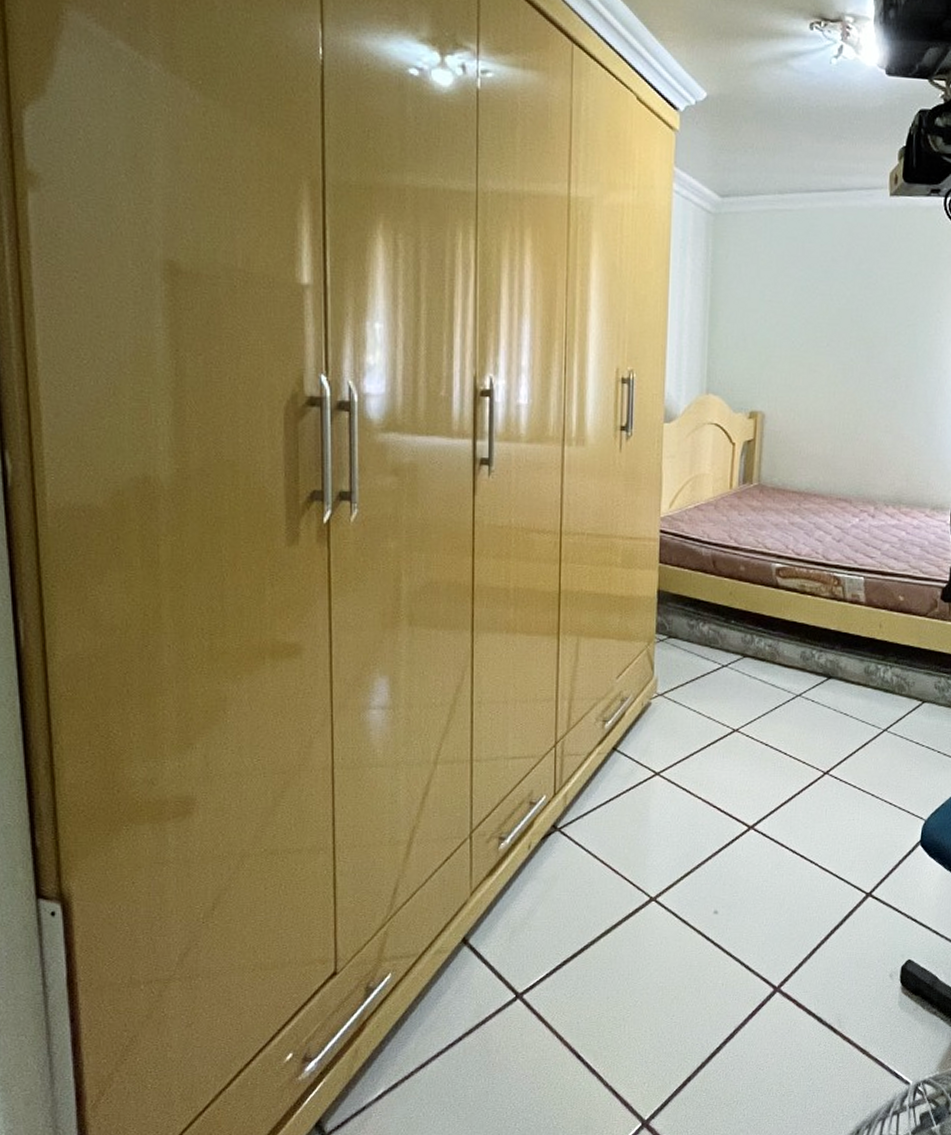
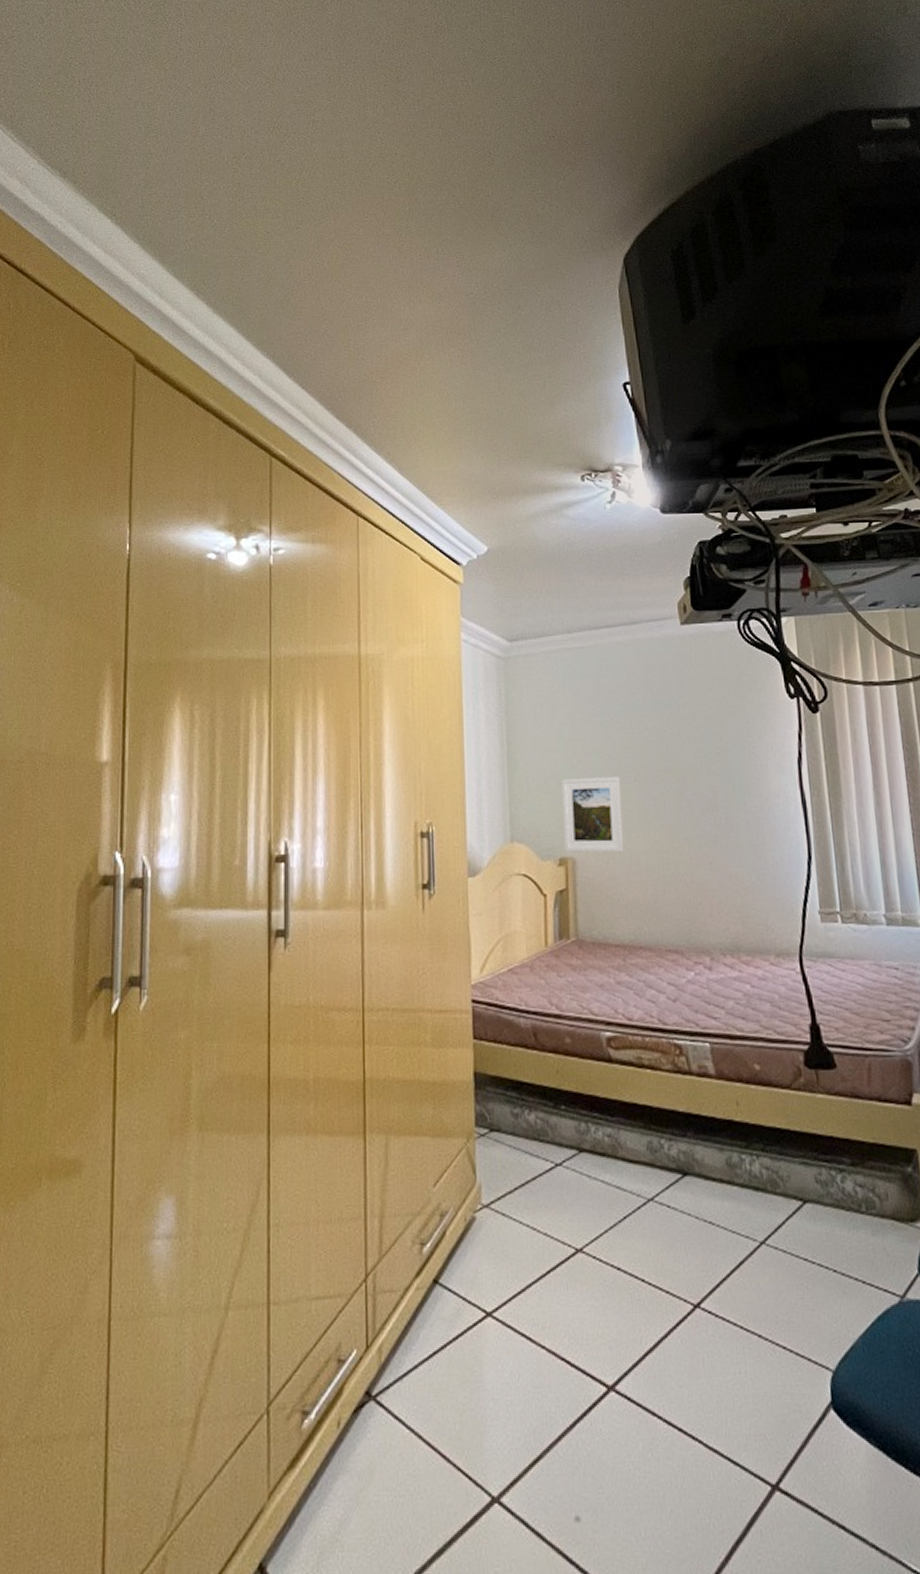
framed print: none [756,338,814,410] -> present [561,776,624,853]

